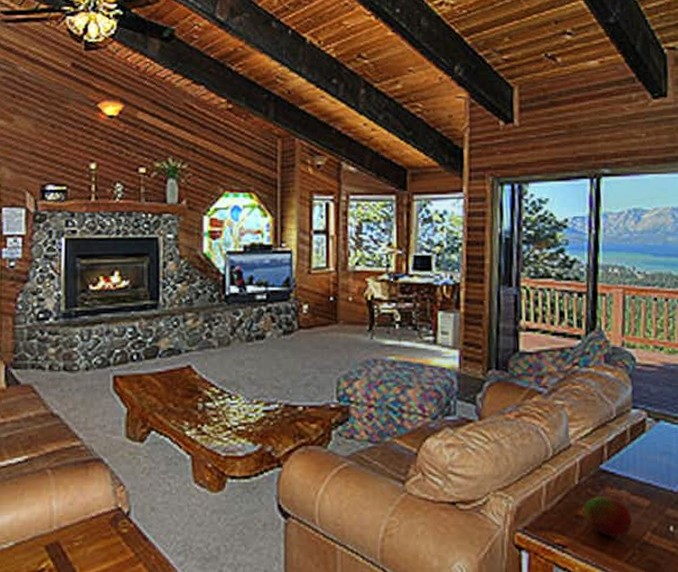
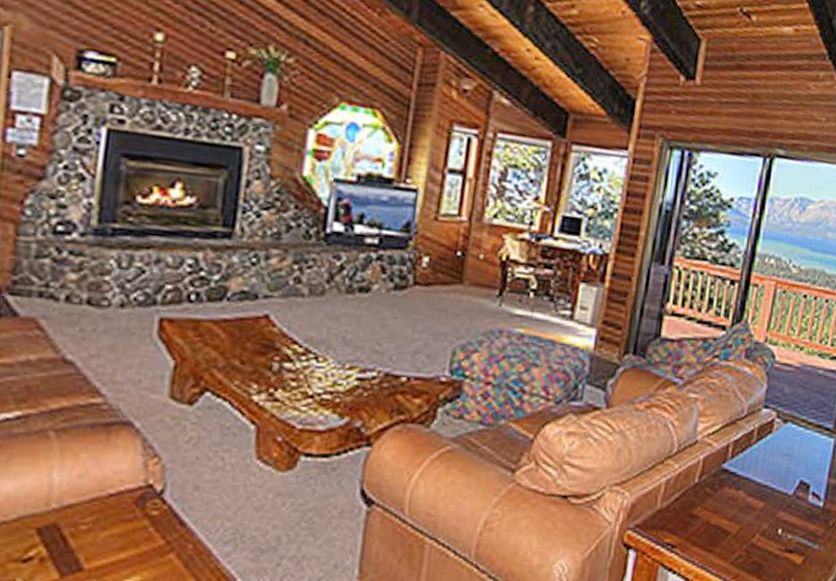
fruit: present [583,497,632,537] -> none [698,496,744,538]

